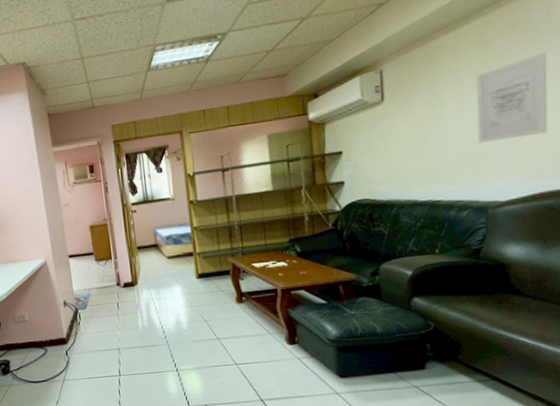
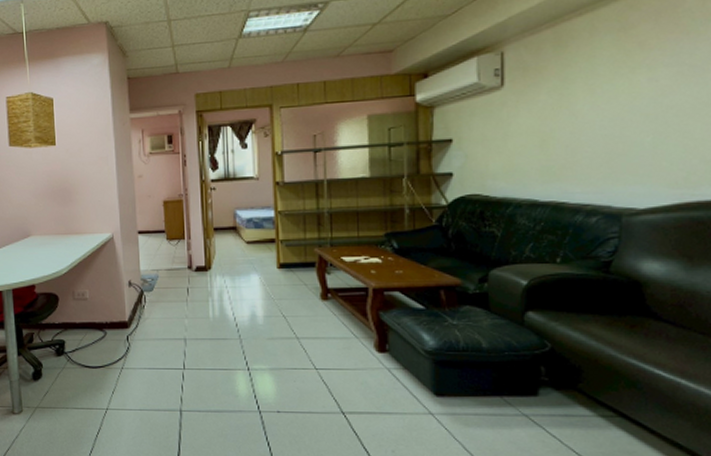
wall art: present [476,52,548,143] -> none [614,42,700,140]

